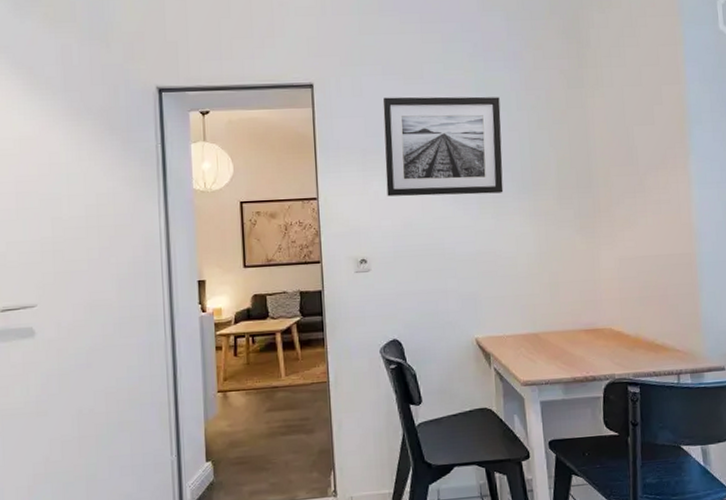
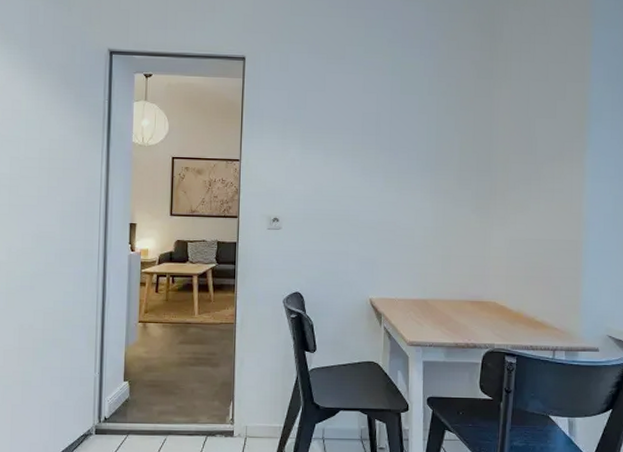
wall art: present [382,96,504,197] -> none [302,74,413,170]

